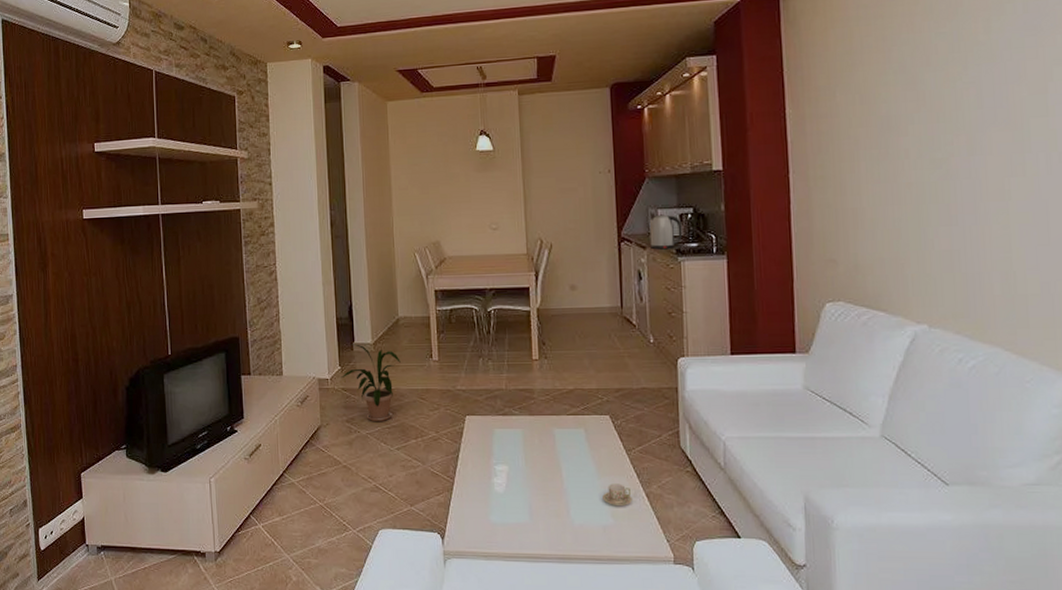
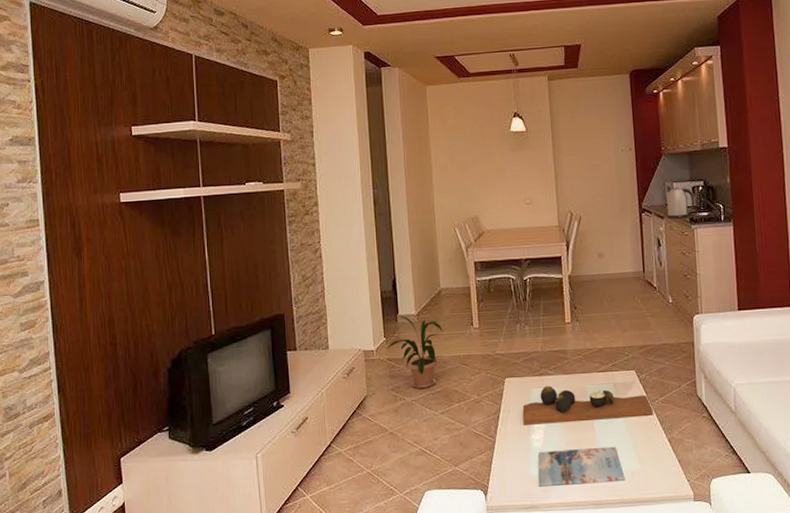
decorative tray: none [484,426,629,468] -> present [522,385,653,425]
magazine: none [499,496,596,536] -> present [538,446,625,486]
teacup: present [602,483,632,506] -> none [630,432,657,452]

